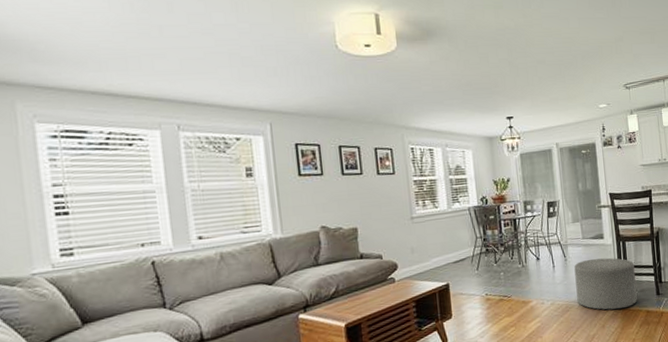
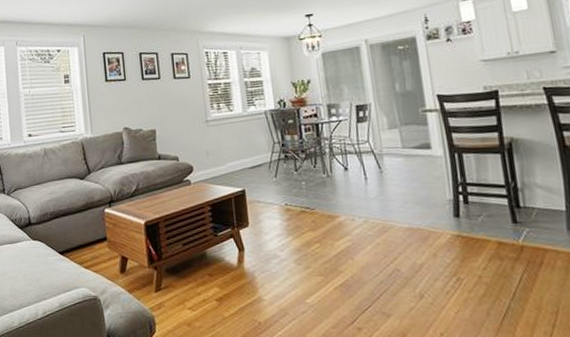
pouf: present [574,257,637,310] -> none [392,172,483,236]

